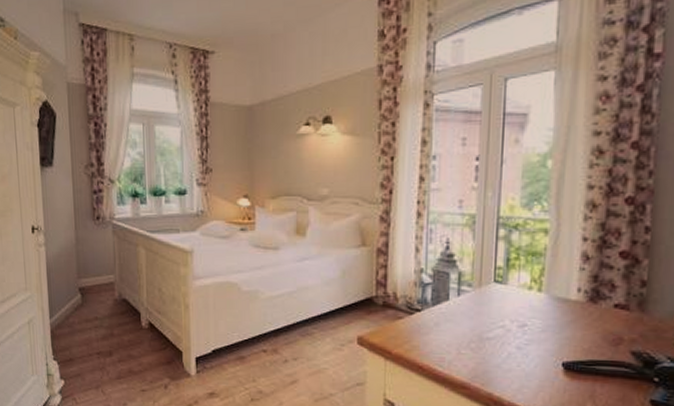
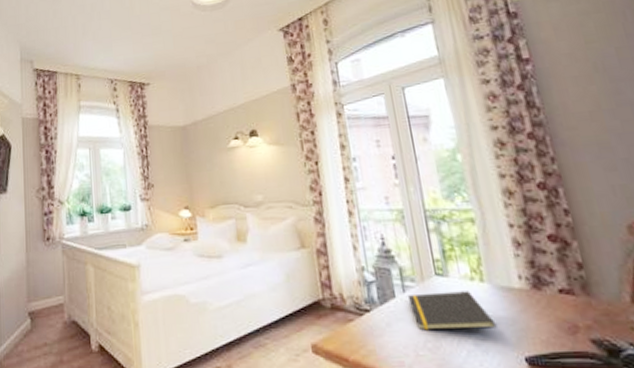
notepad: none [461,298,543,335] -> present [407,291,497,331]

